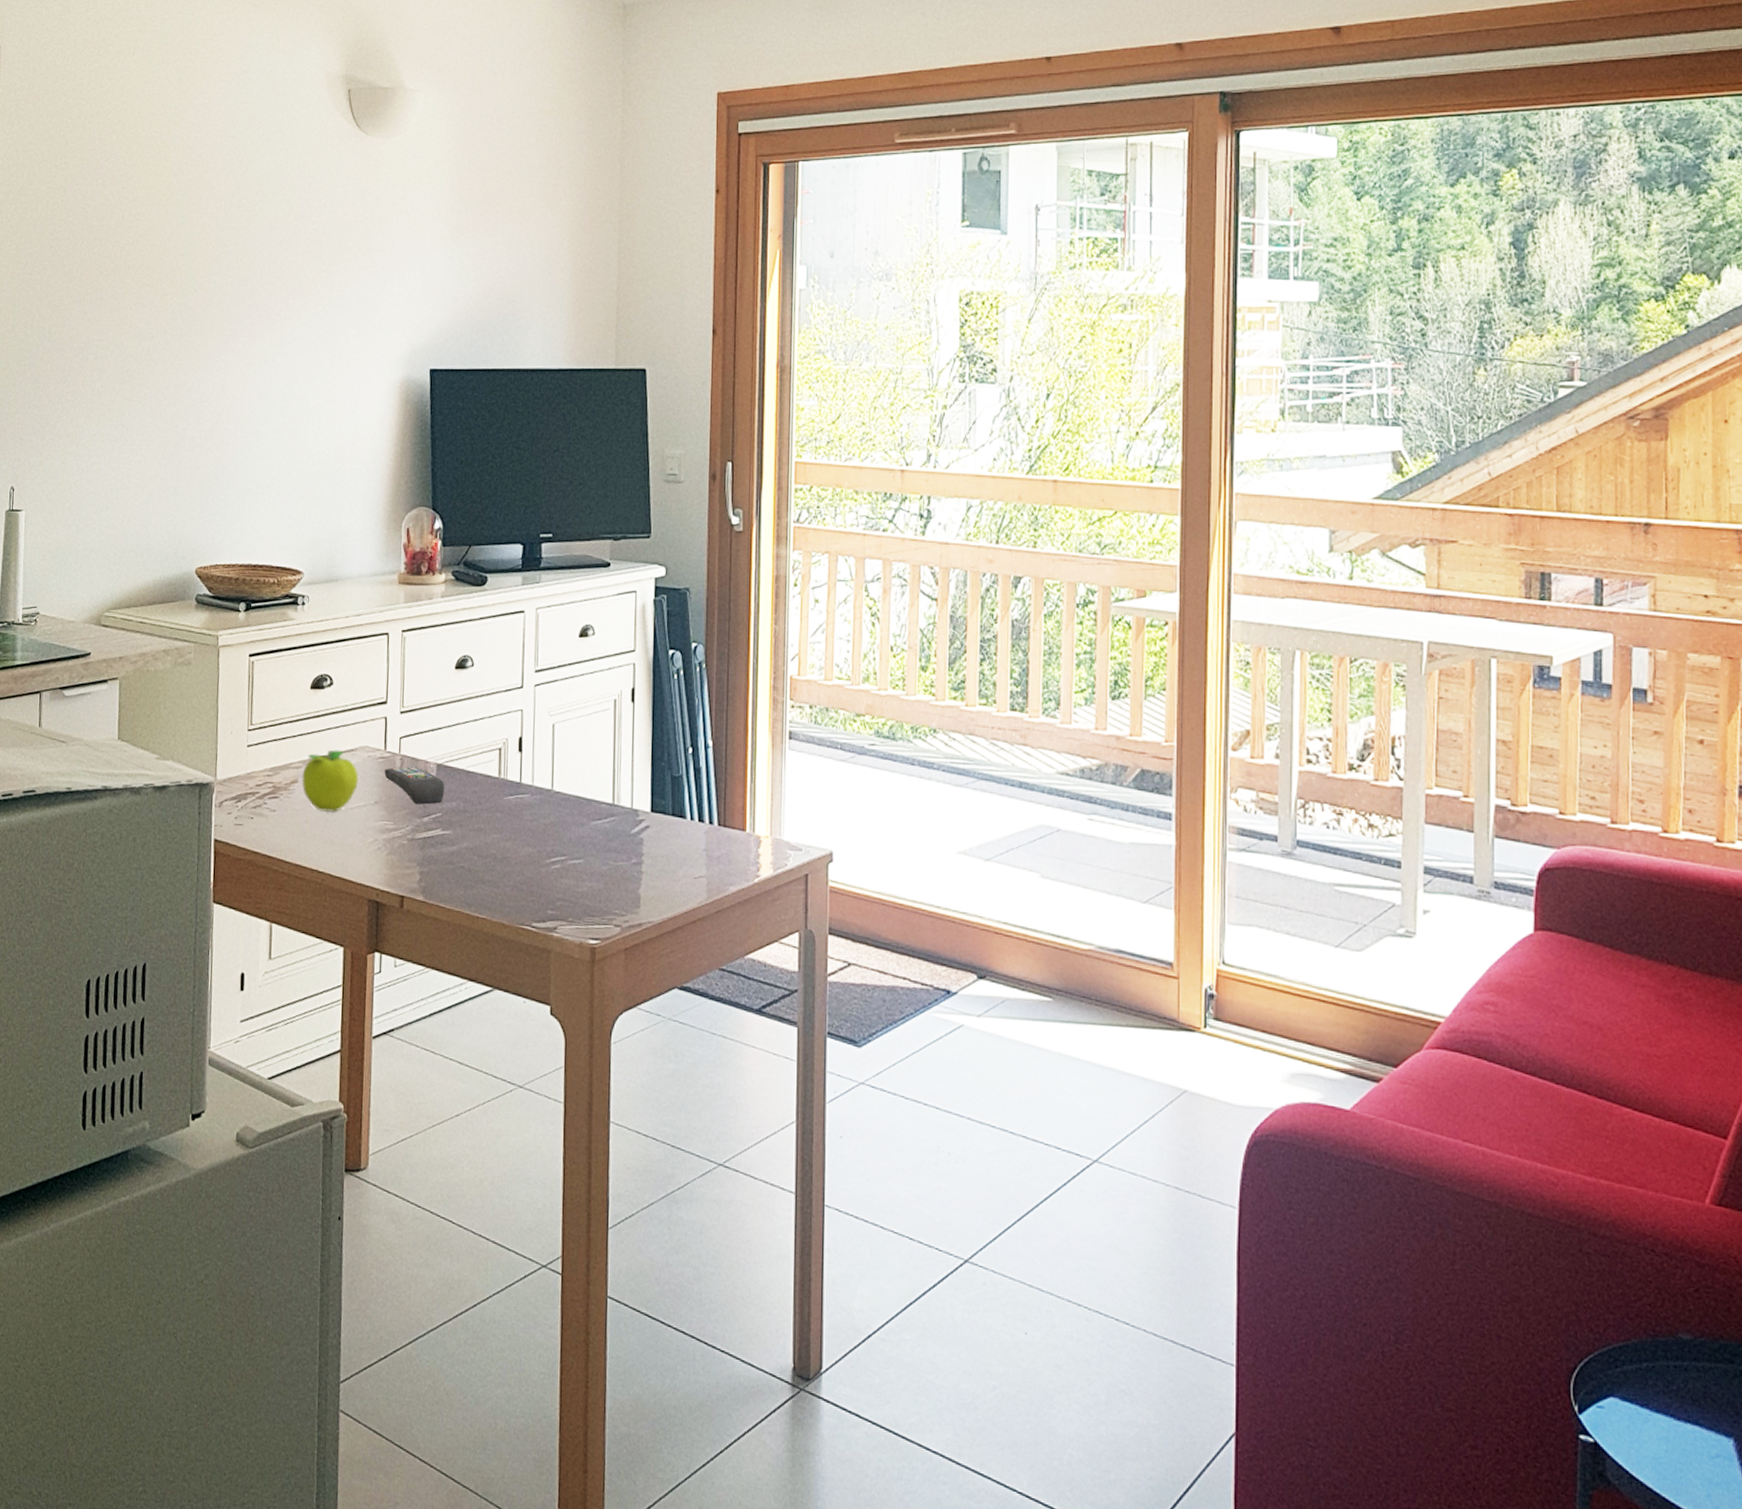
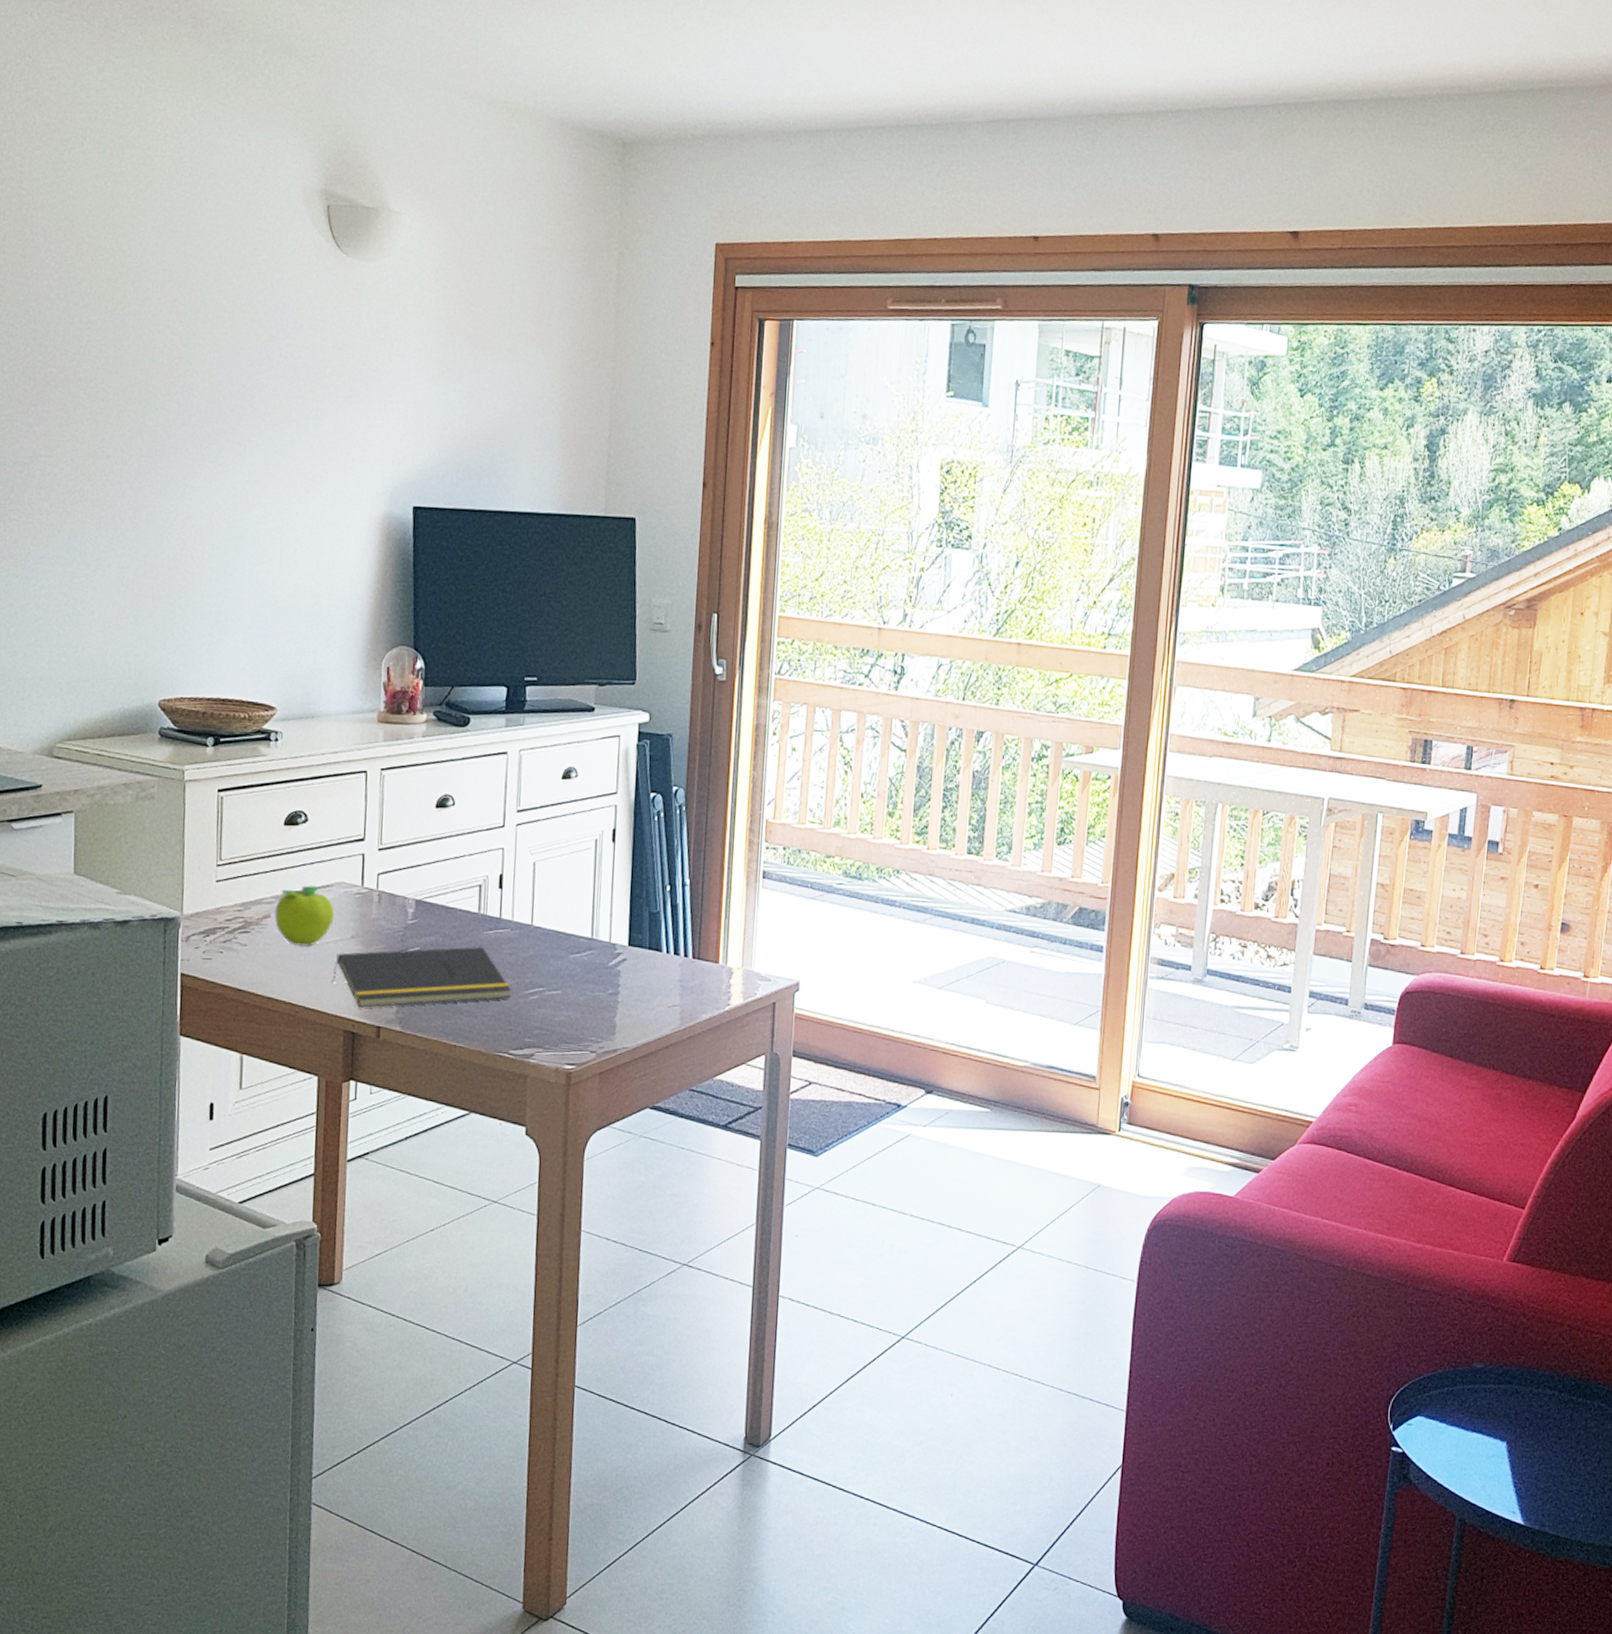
notepad: none [356,813,533,876] -> present [331,947,511,1008]
remote control: present [384,767,445,805] -> none [361,902,424,939]

